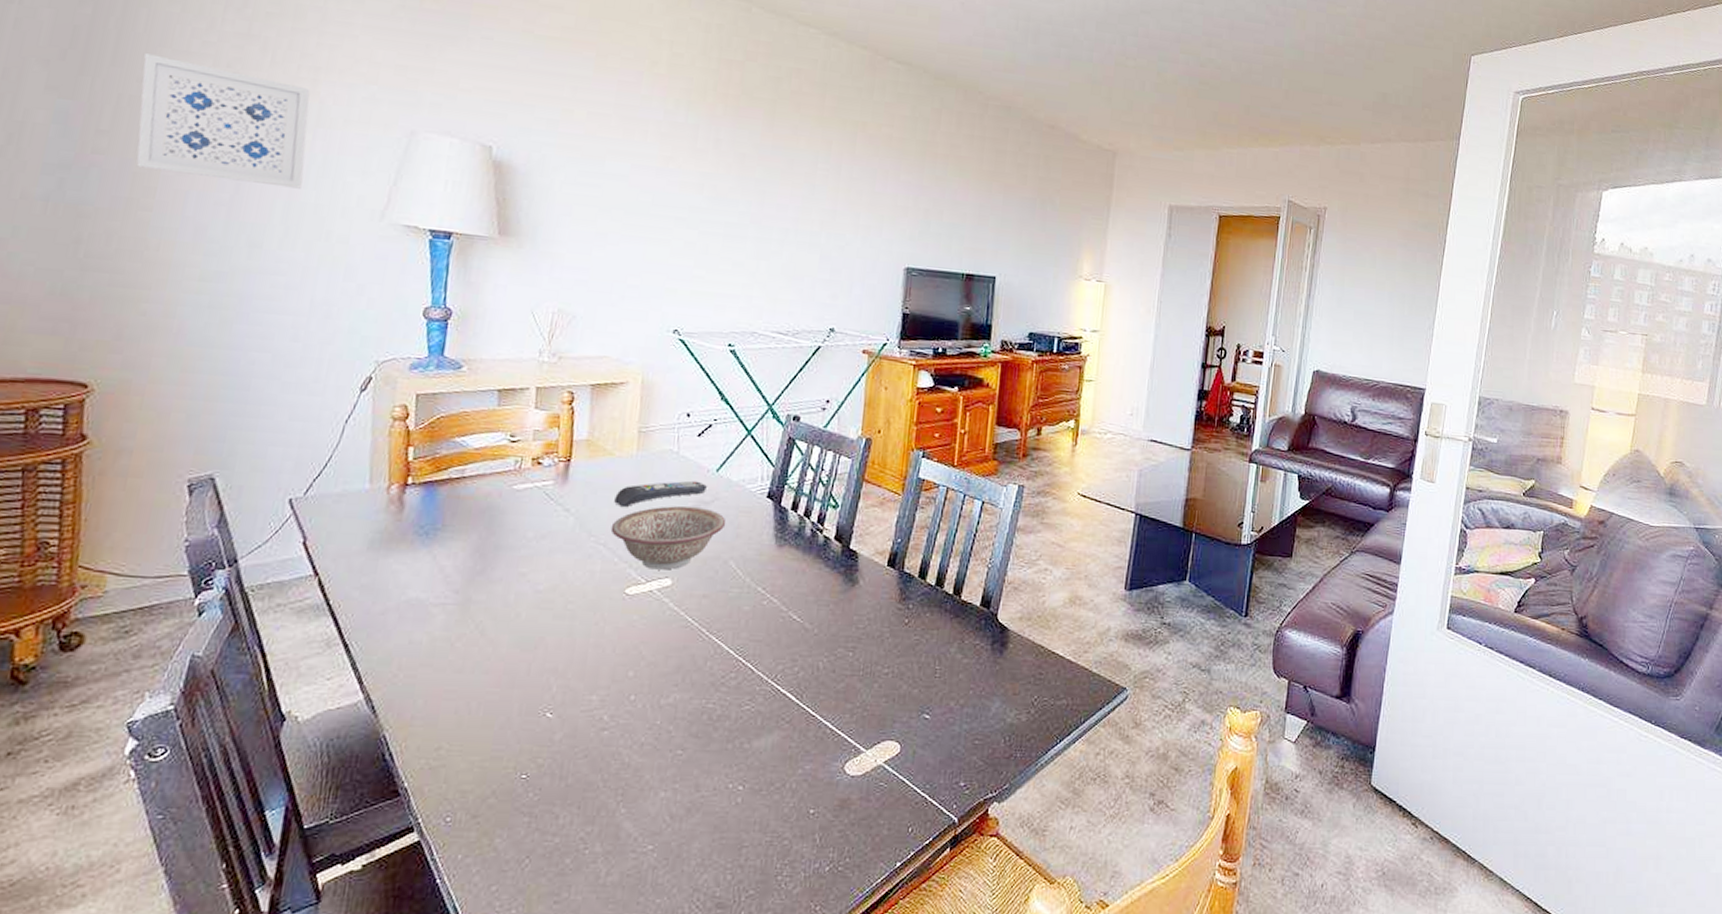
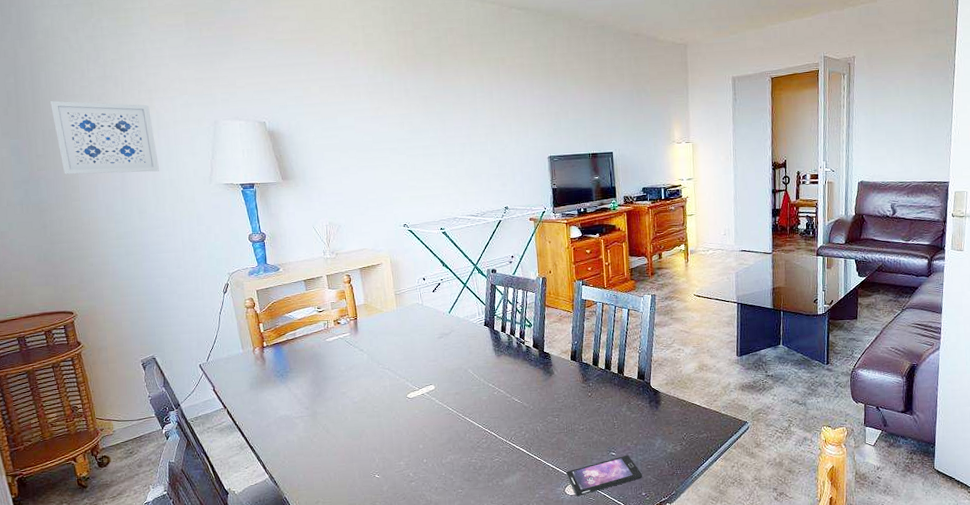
decorative bowl: present [610,506,726,570] -> none [390,338,462,381]
remote control: present [614,480,707,508] -> none [389,321,445,344]
smartphone: none [850,720,965,779] -> present [566,455,642,497]

